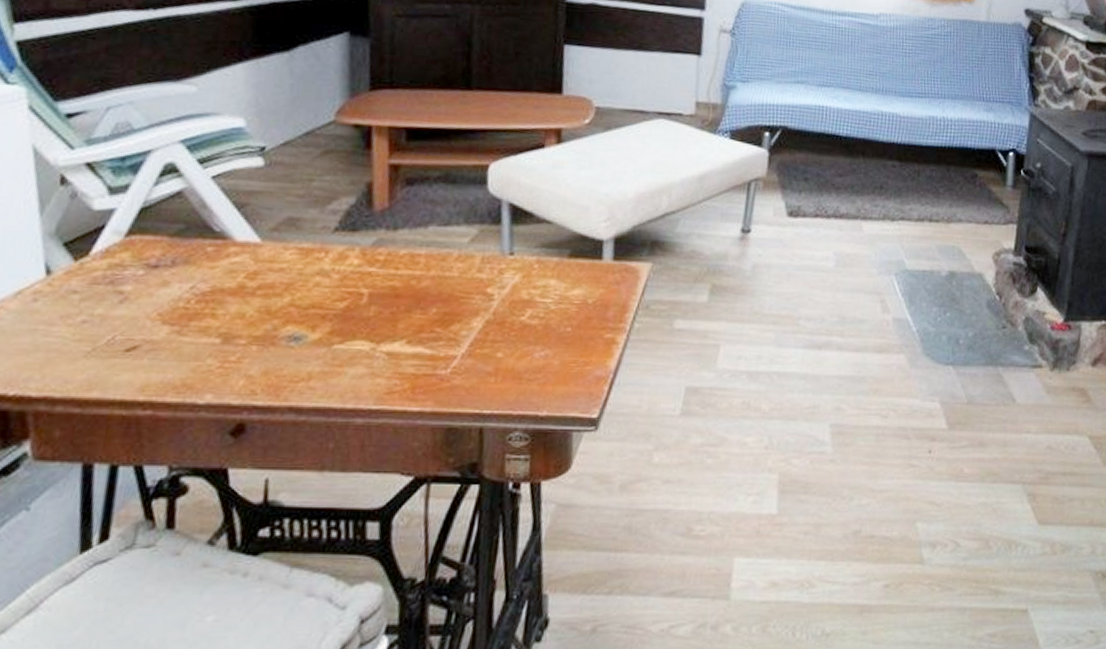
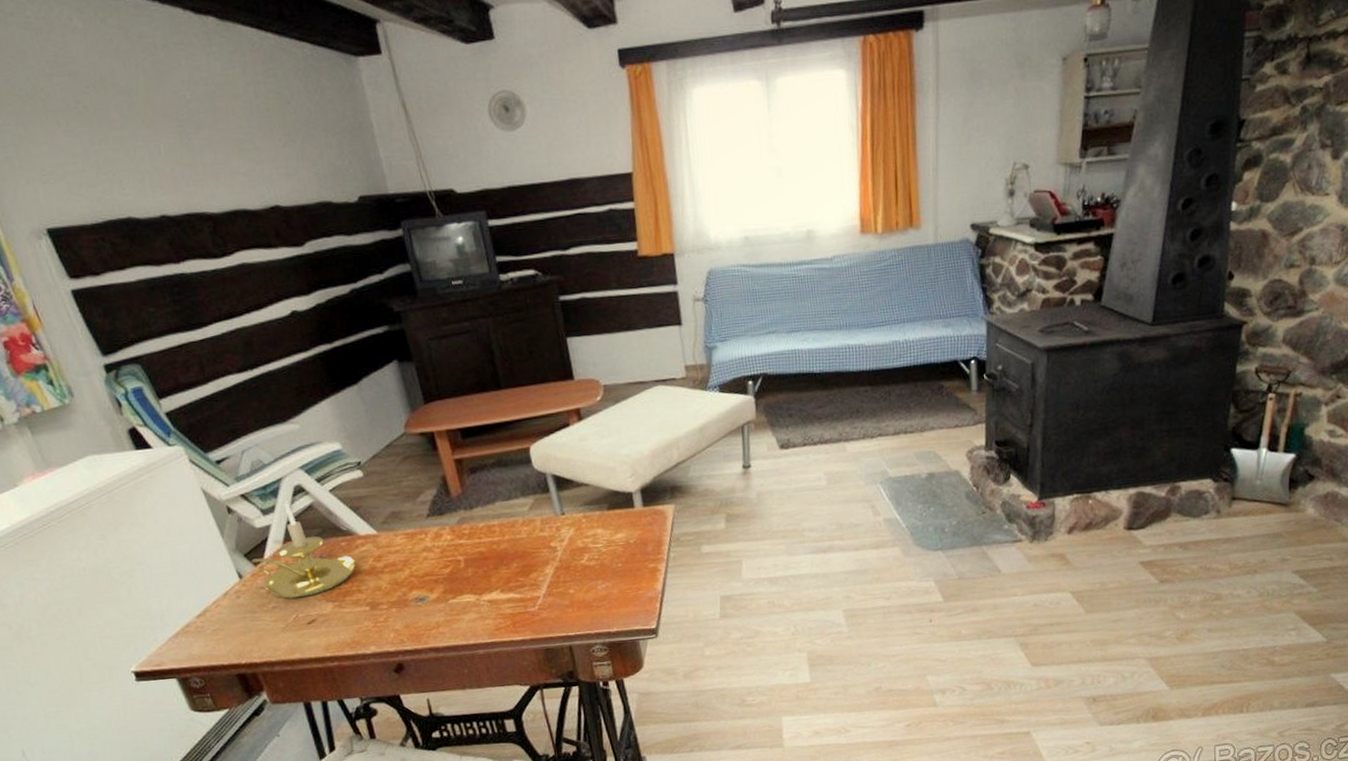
candle holder: none [72,181,220,313] -> present [252,501,356,599]

